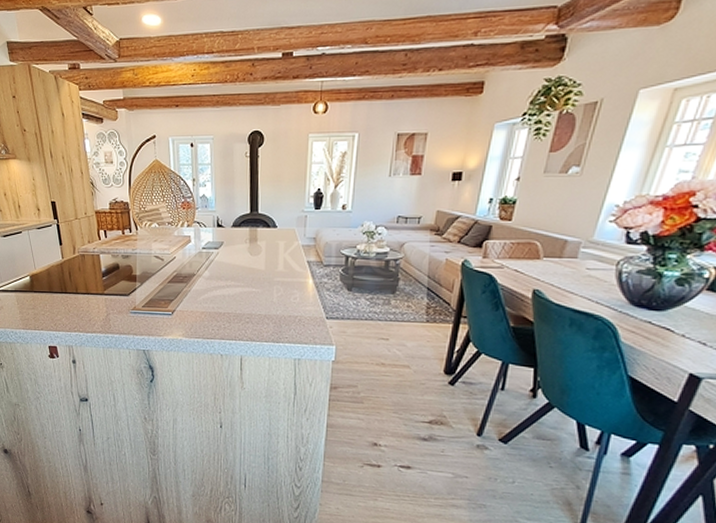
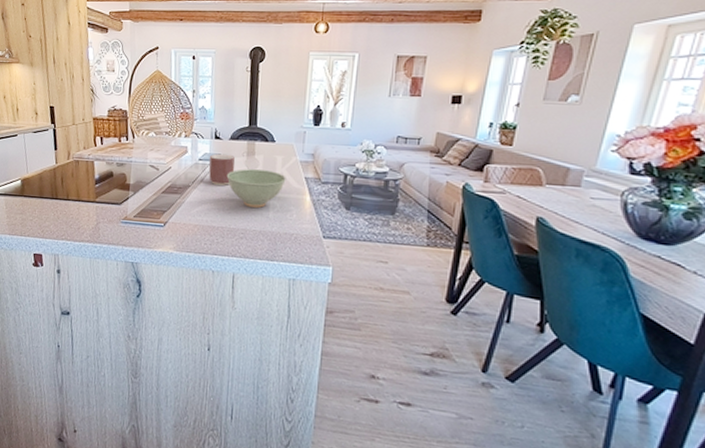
mug: none [212,241,239,272] -> present [208,153,236,186]
bowl: none [230,255,289,294] -> present [226,169,286,209]

